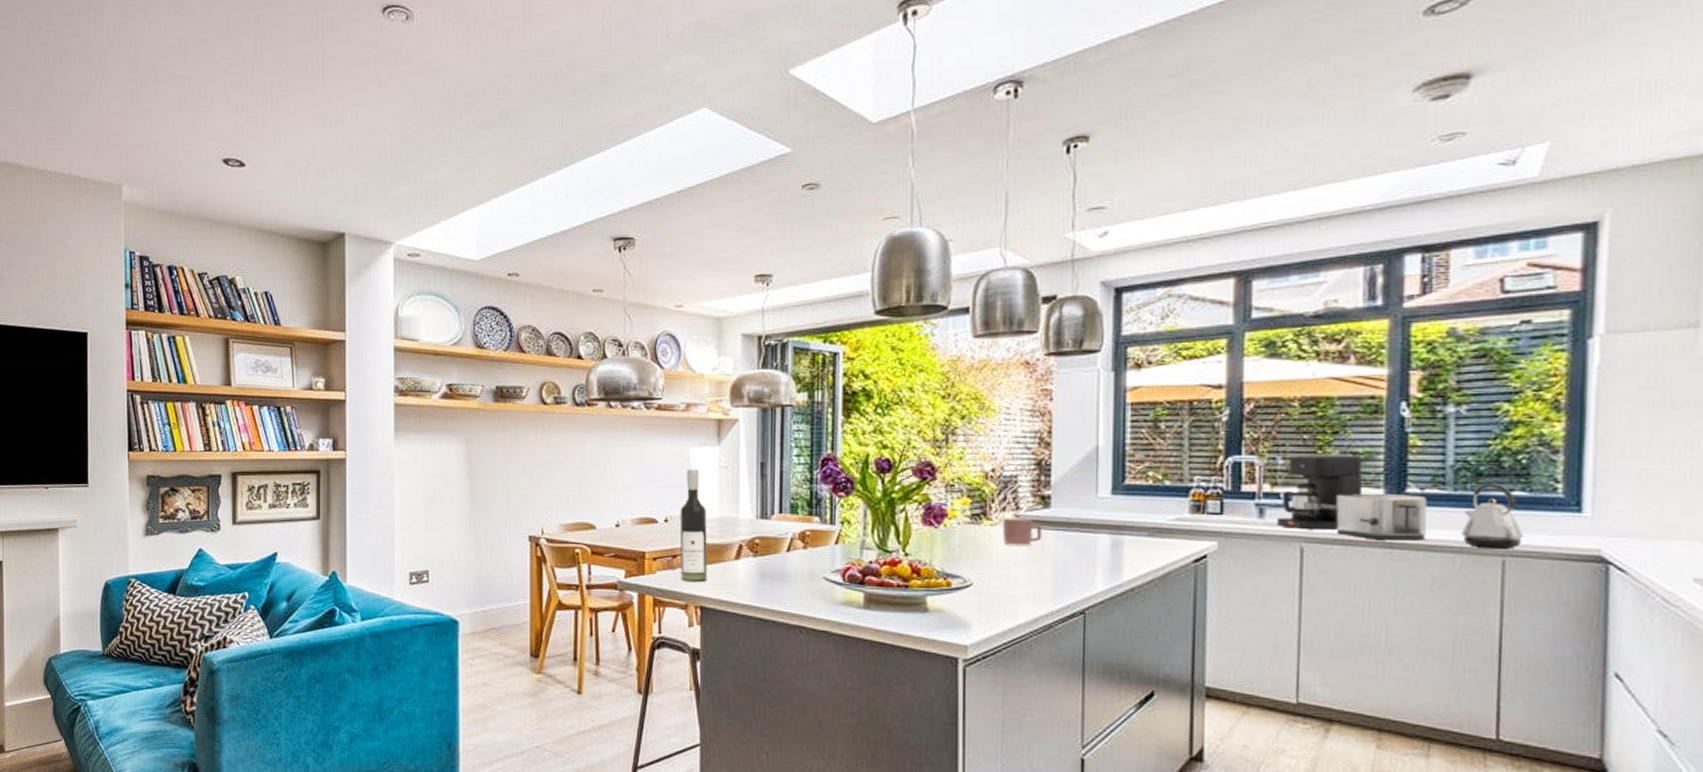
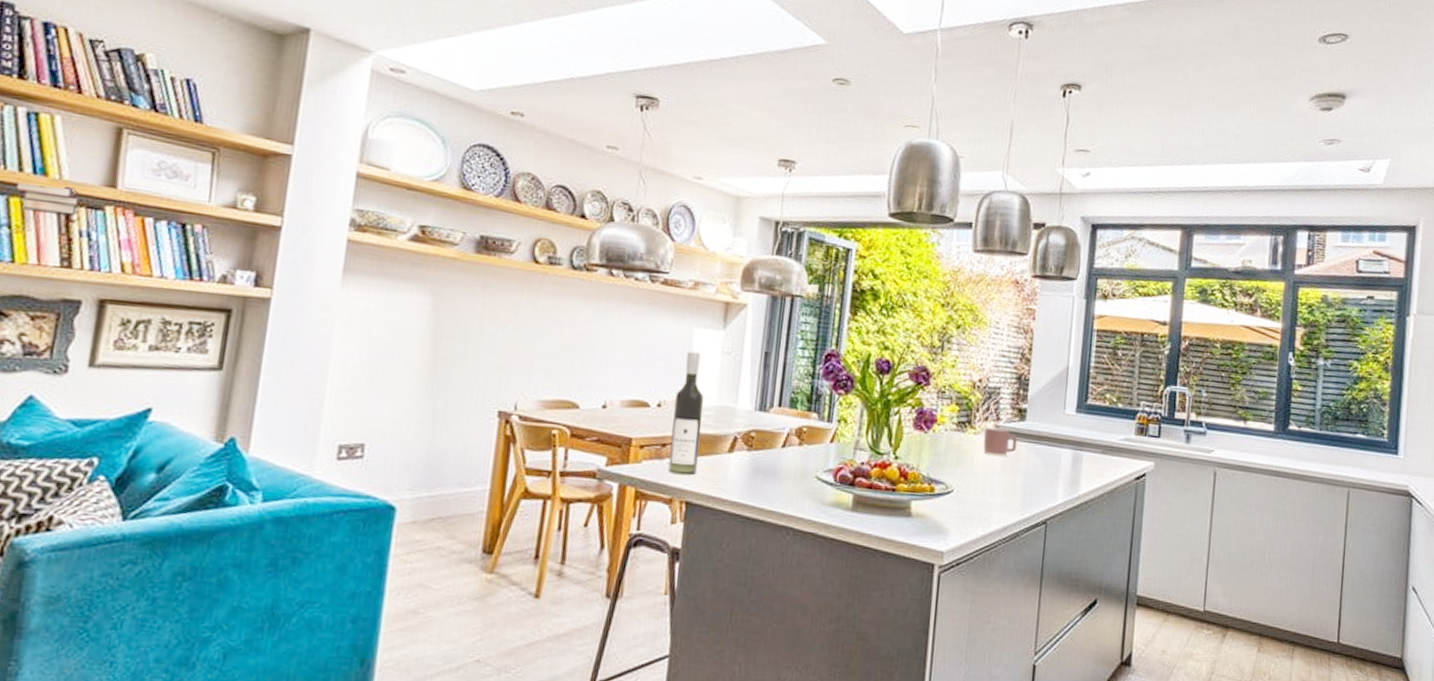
books: none [169,389,209,412] -> present [15,179,79,217]
coffee maker: present [1277,455,1363,531] -> none [1199,390,1261,458]
toaster: present [1335,492,1427,541] -> none [1240,426,1302,471]
kettle: present [1460,482,1525,549] -> none [1322,425,1363,482]

